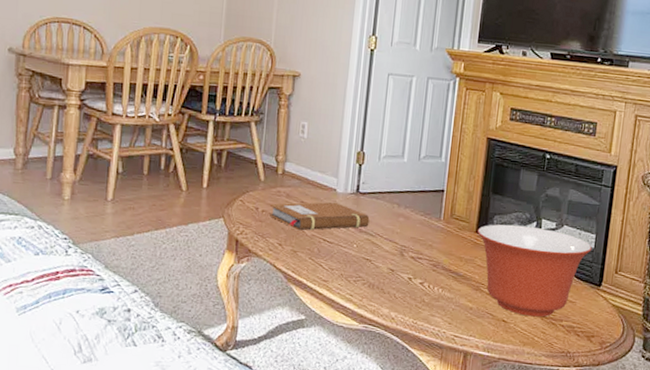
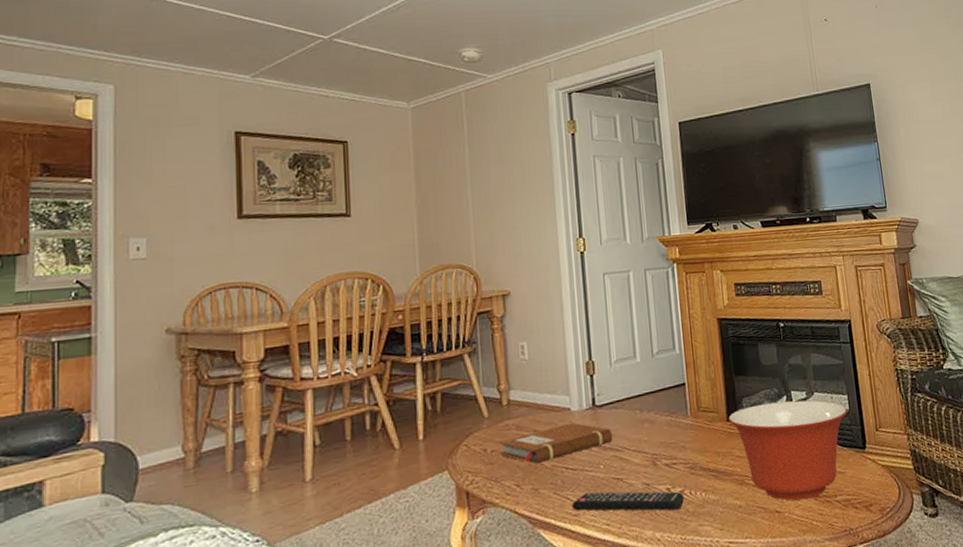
remote control: none [323,264,423,298] -> present [572,491,685,511]

